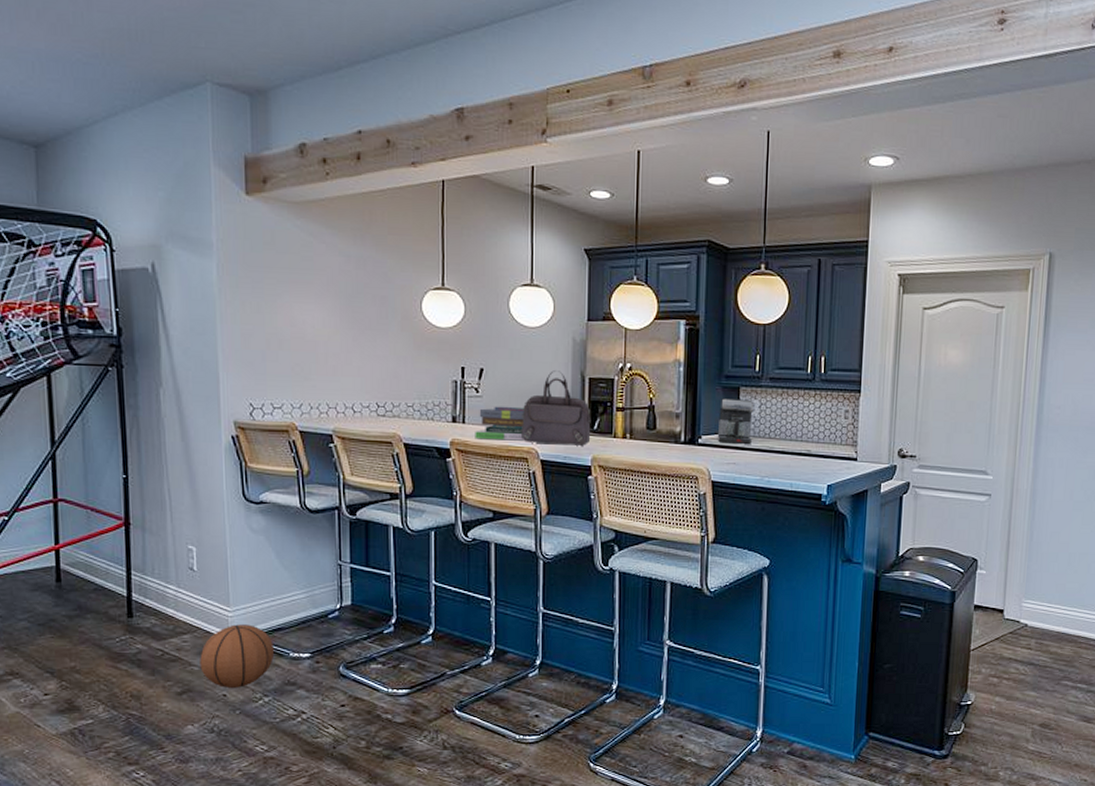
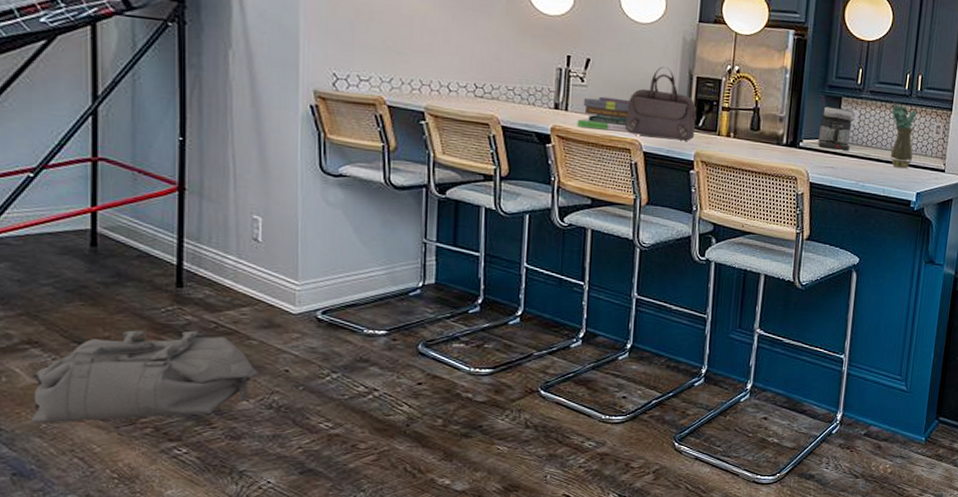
duffel bag: none [15,658,200,749] -> present [30,330,258,424]
basketball: present [200,624,275,688] -> none [260,298,347,363]
vase: none [793,386,821,460] -> present [890,100,916,169]

